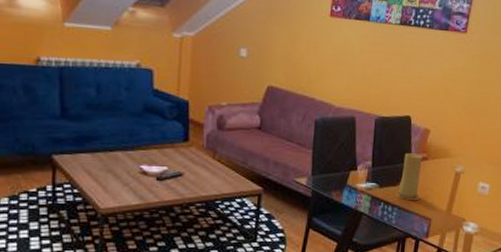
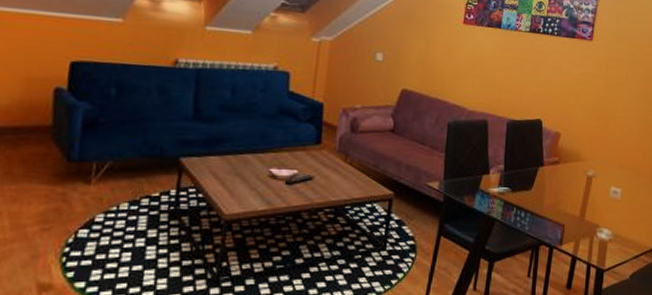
candle: present [396,153,423,200] -> none [529,157,554,205]

